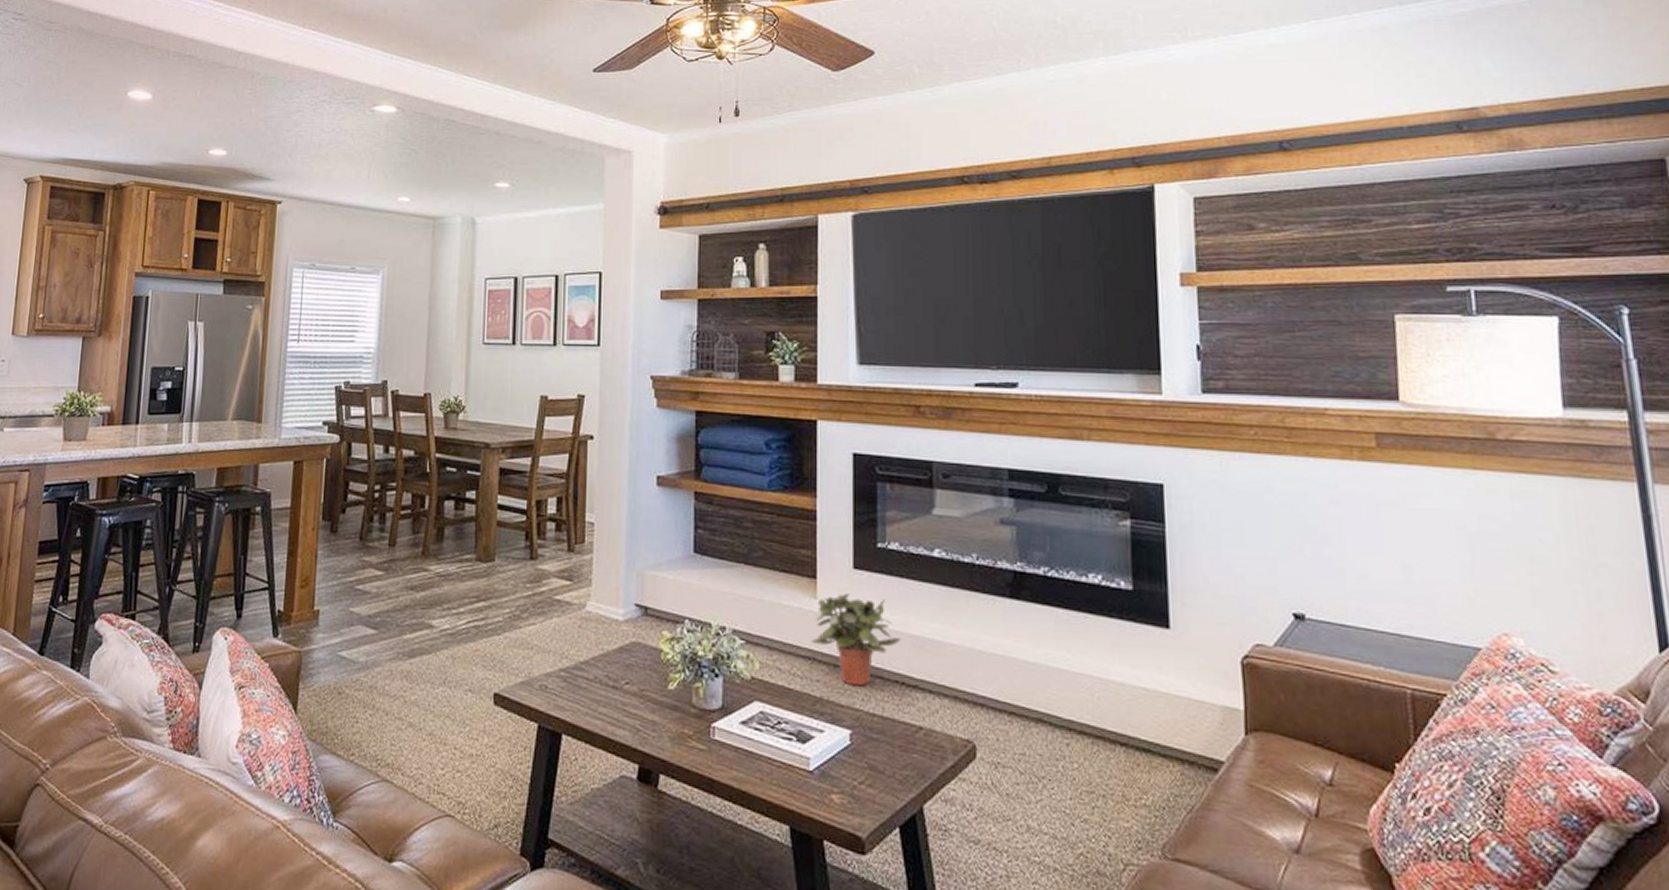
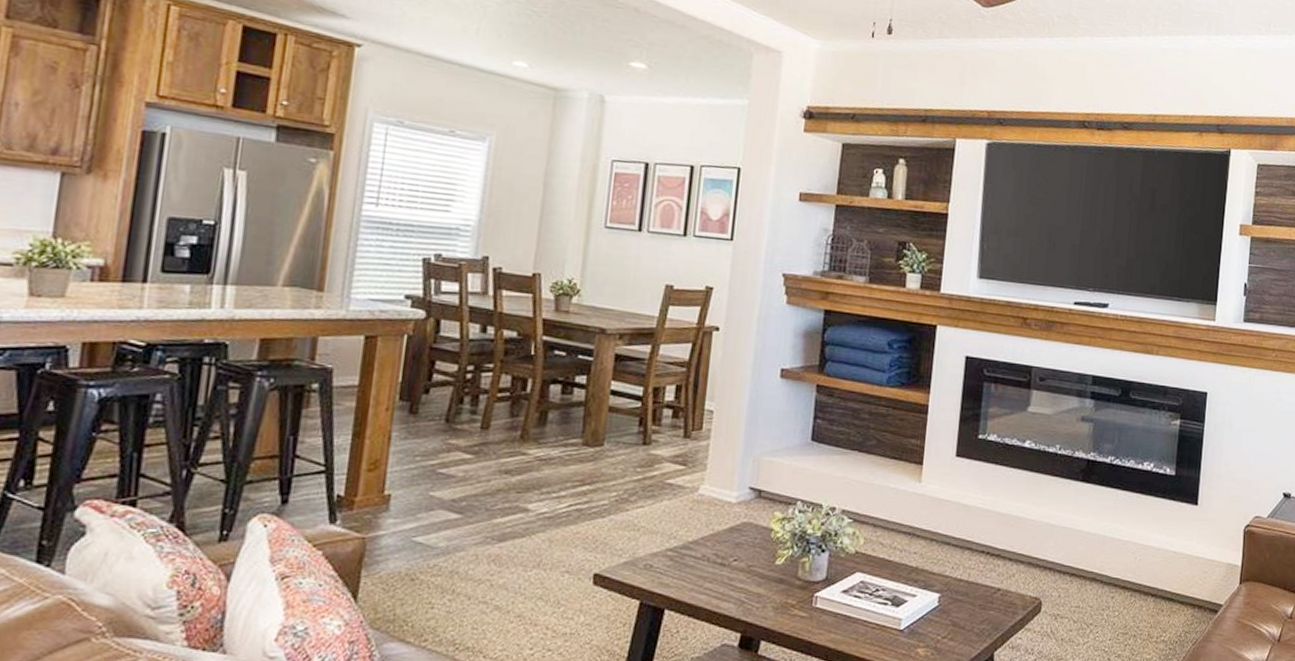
potted plant: present [811,593,902,687] -> none [912,477,991,557]

